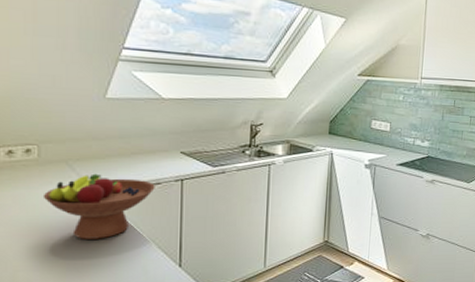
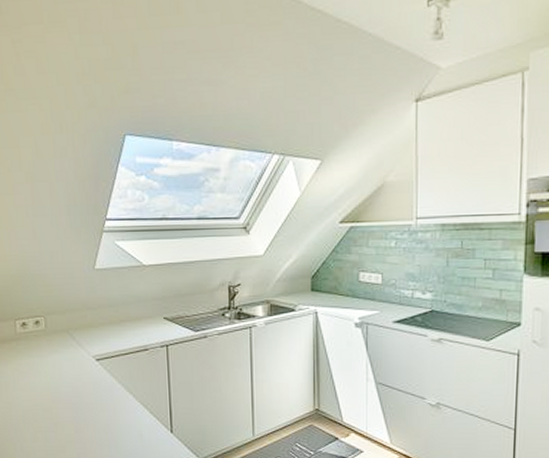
fruit bowl: present [42,173,155,239] -> none [51,341,144,404]

